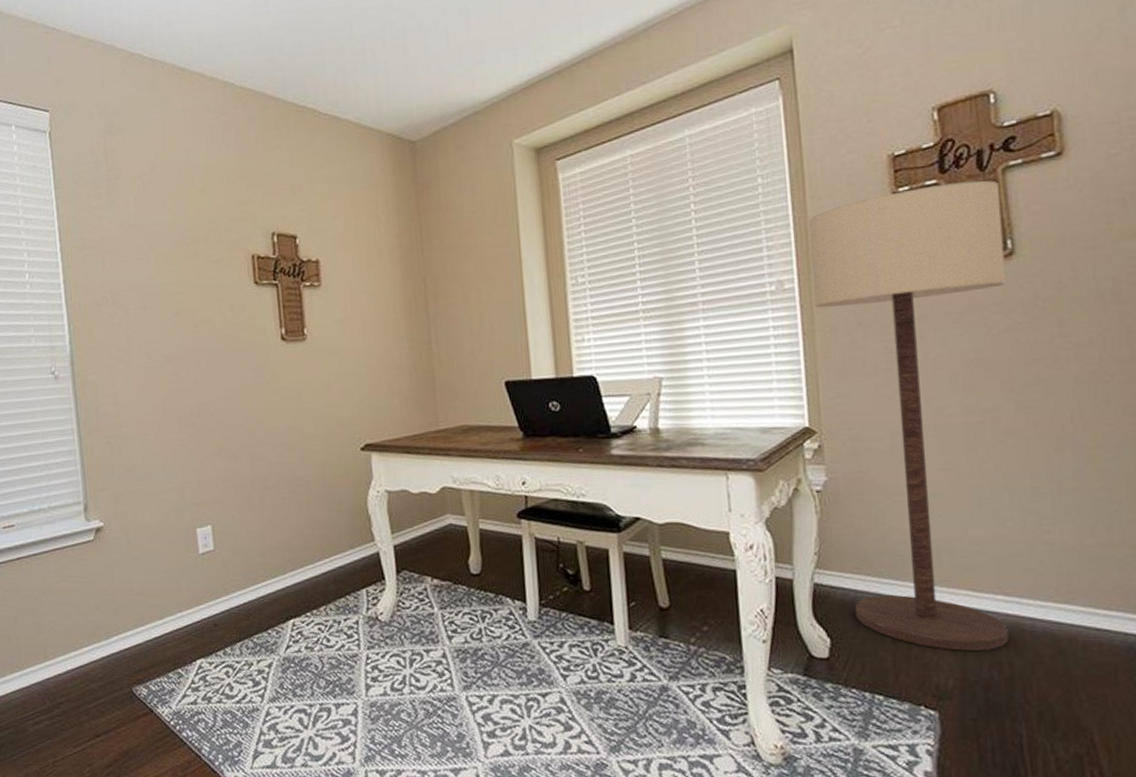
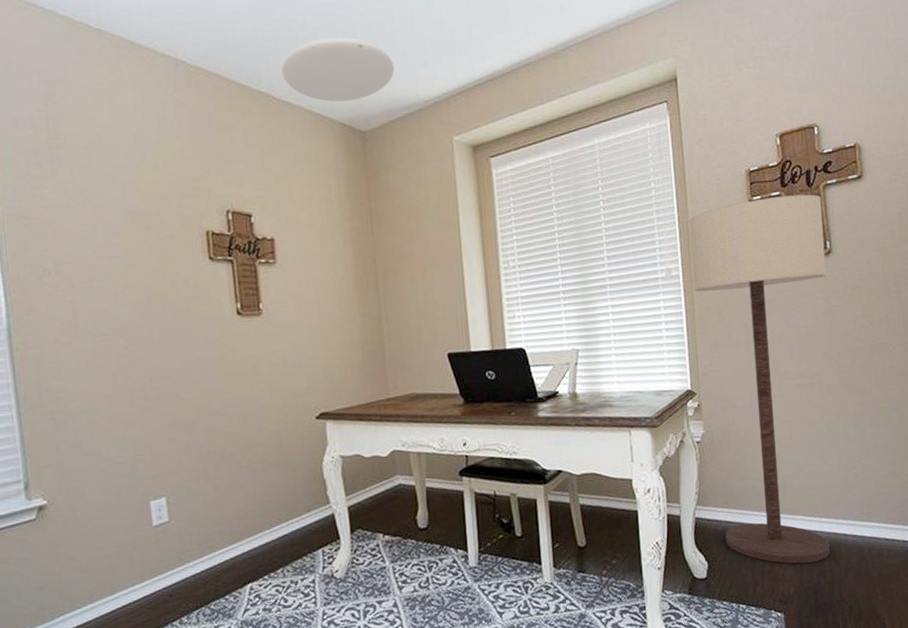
ceiling light: none [328,41,448,112] -> present [282,37,394,102]

